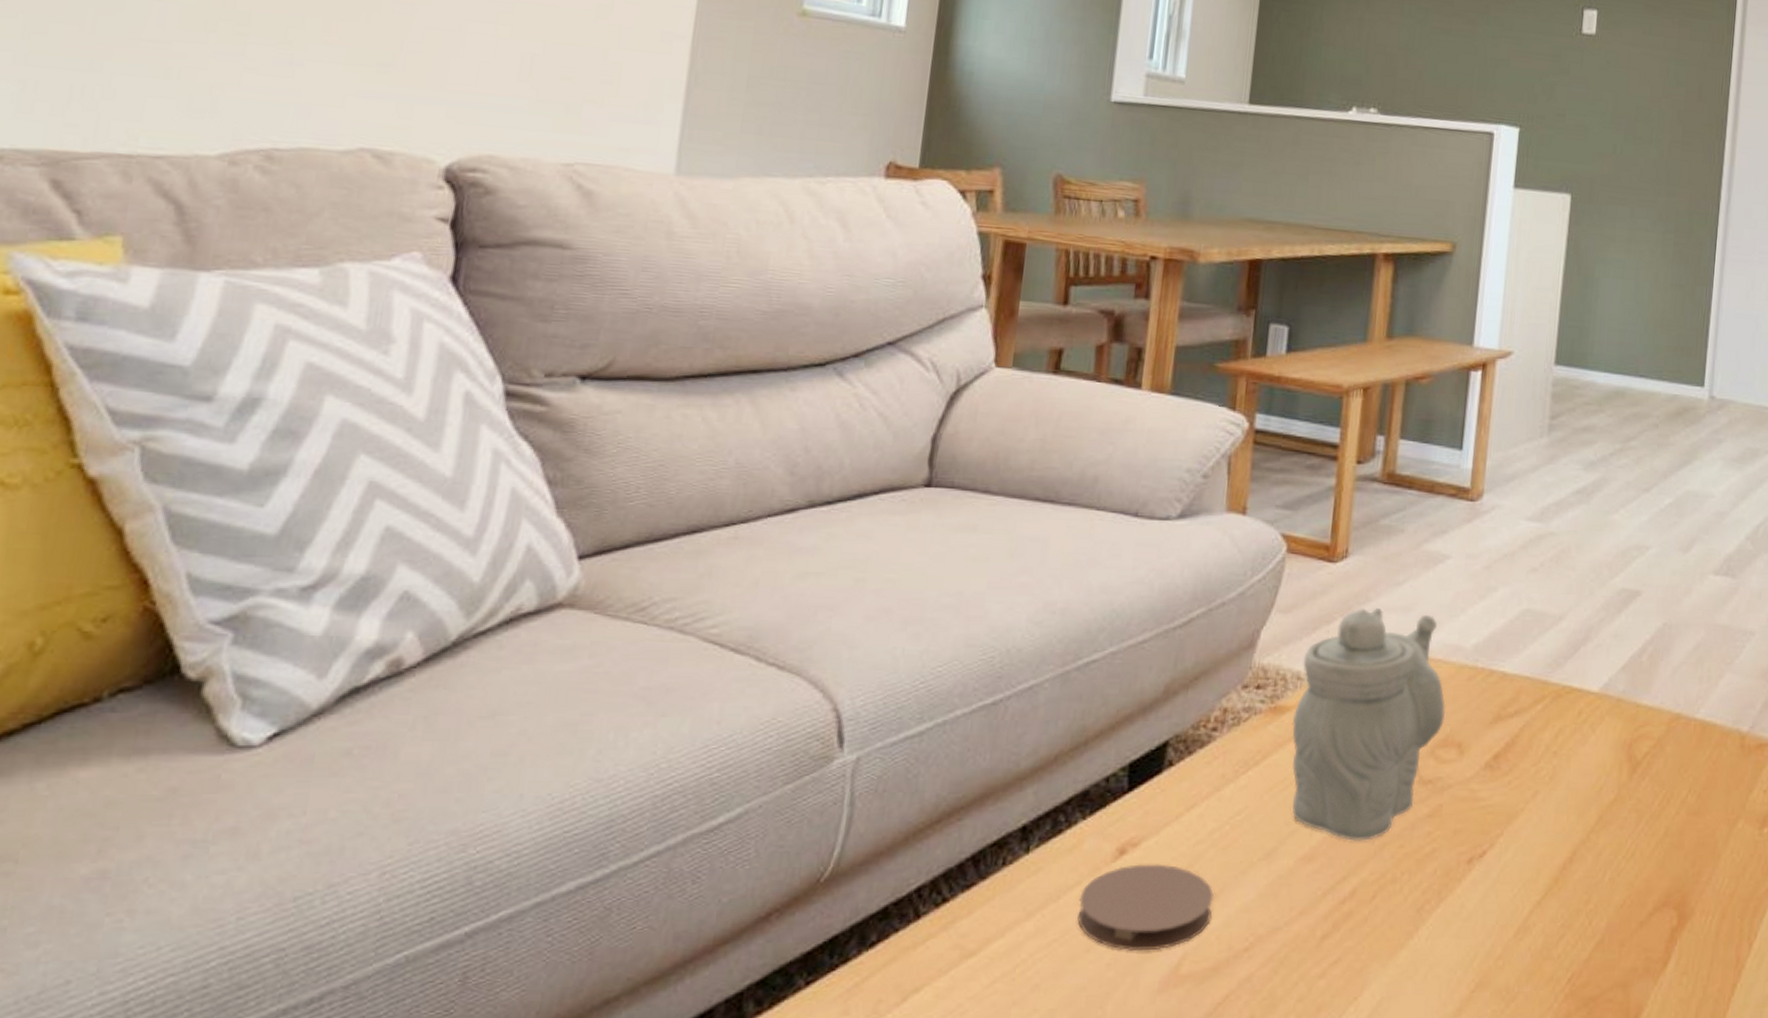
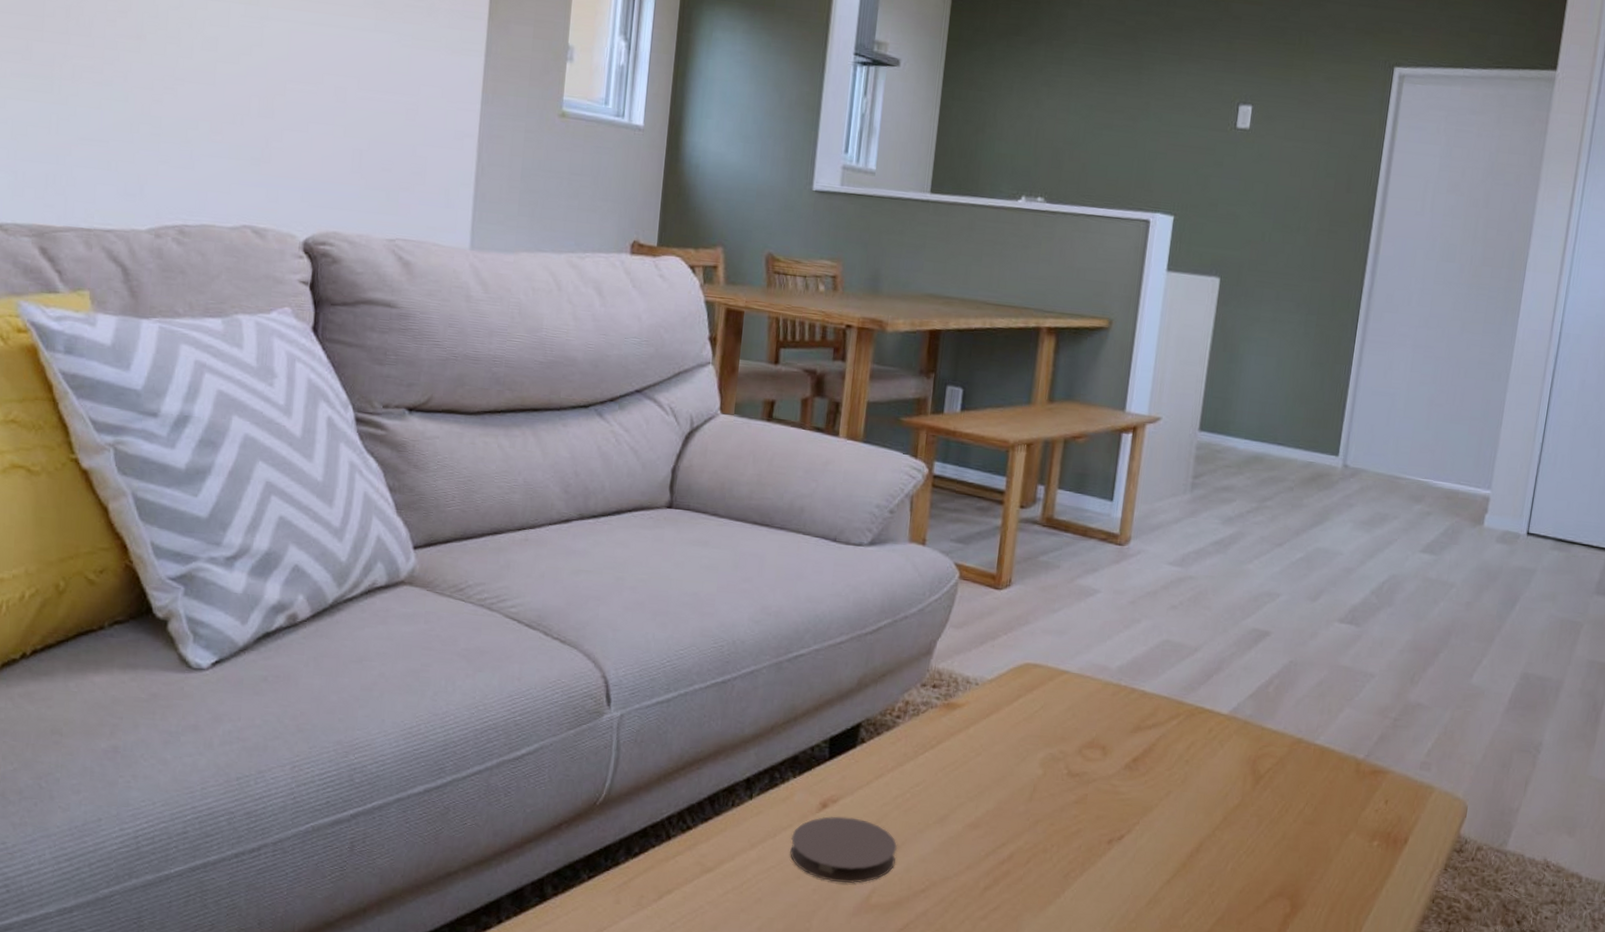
teapot: present [1291,607,1446,841] -> none [961,629,1093,817]

